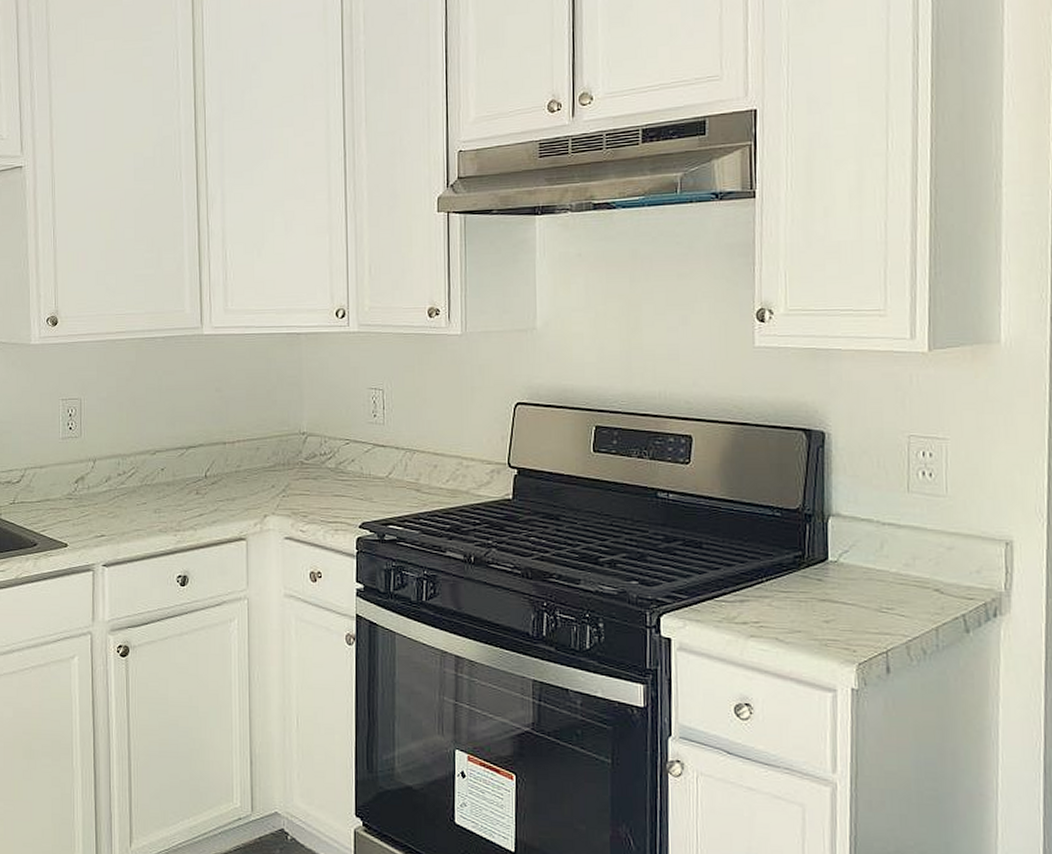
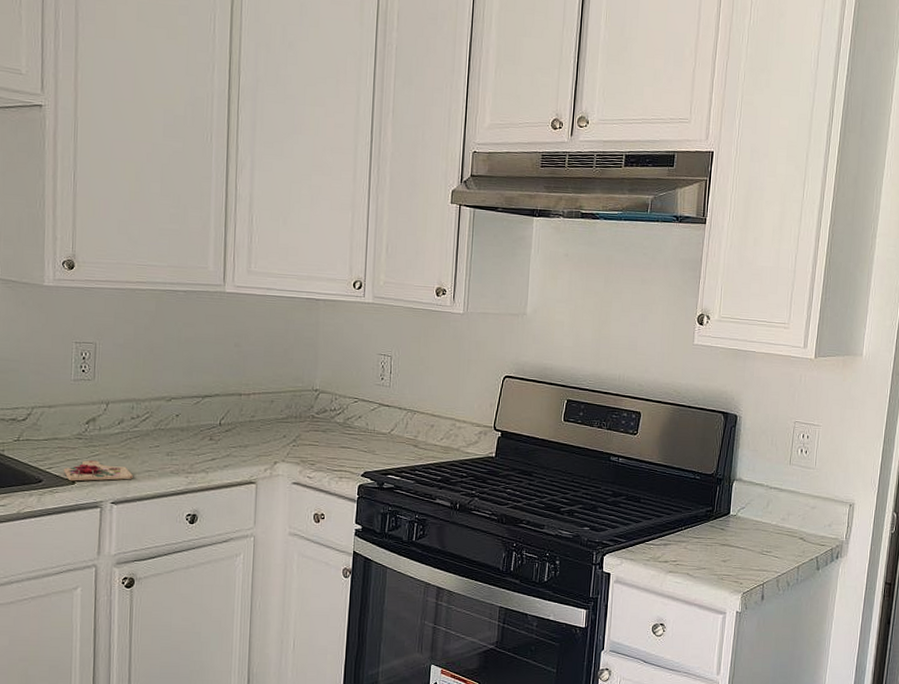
cutting board: none [56,521,122,544] -> present [63,460,133,481]

